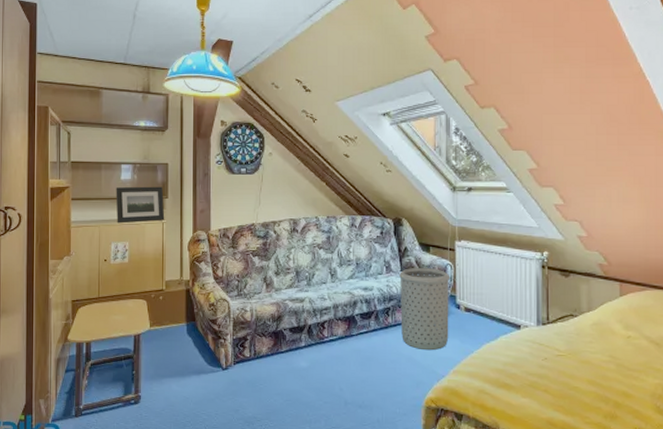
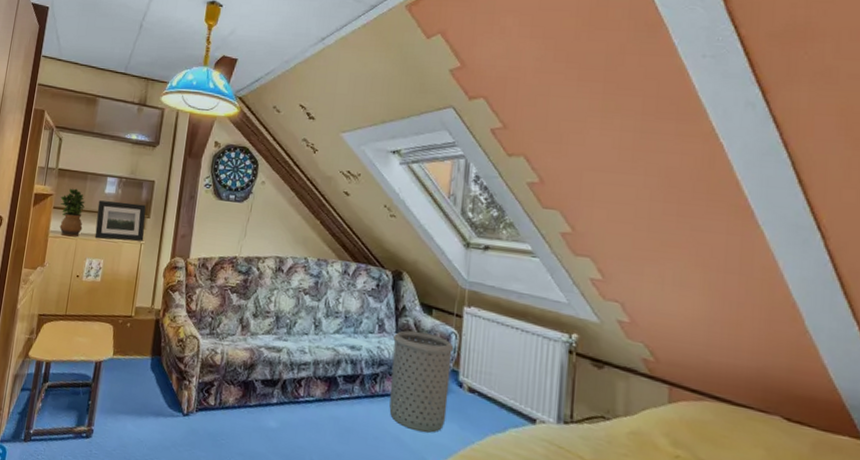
potted plant: none [77,179,104,226] -> present [59,188,85,238]

